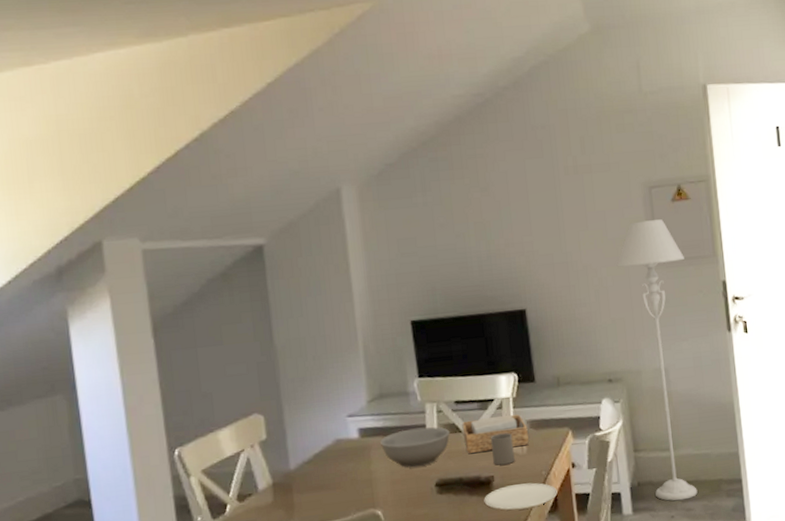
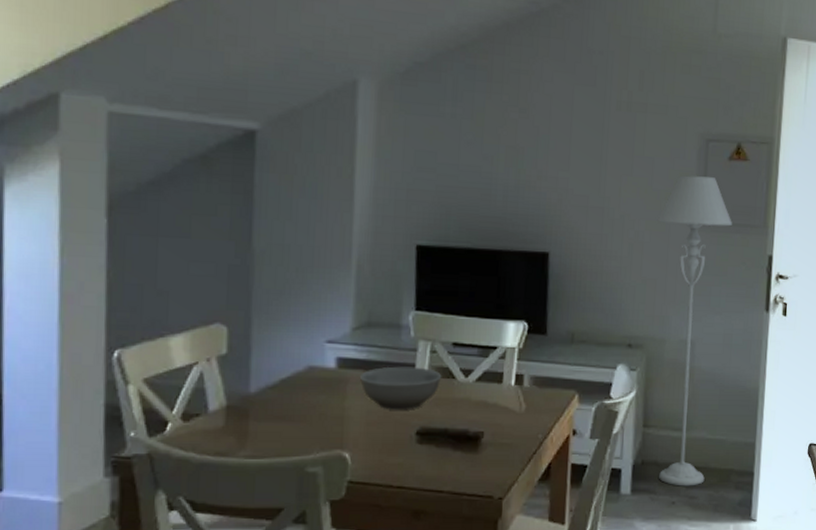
napkin holder: present [462,414,529,453] -> none [456,366,530,404]
plate: present [484,482,558,511] -> none [468,445,552,473]
cup: present [490,433,515,465] -> none [486,386,512,421]

